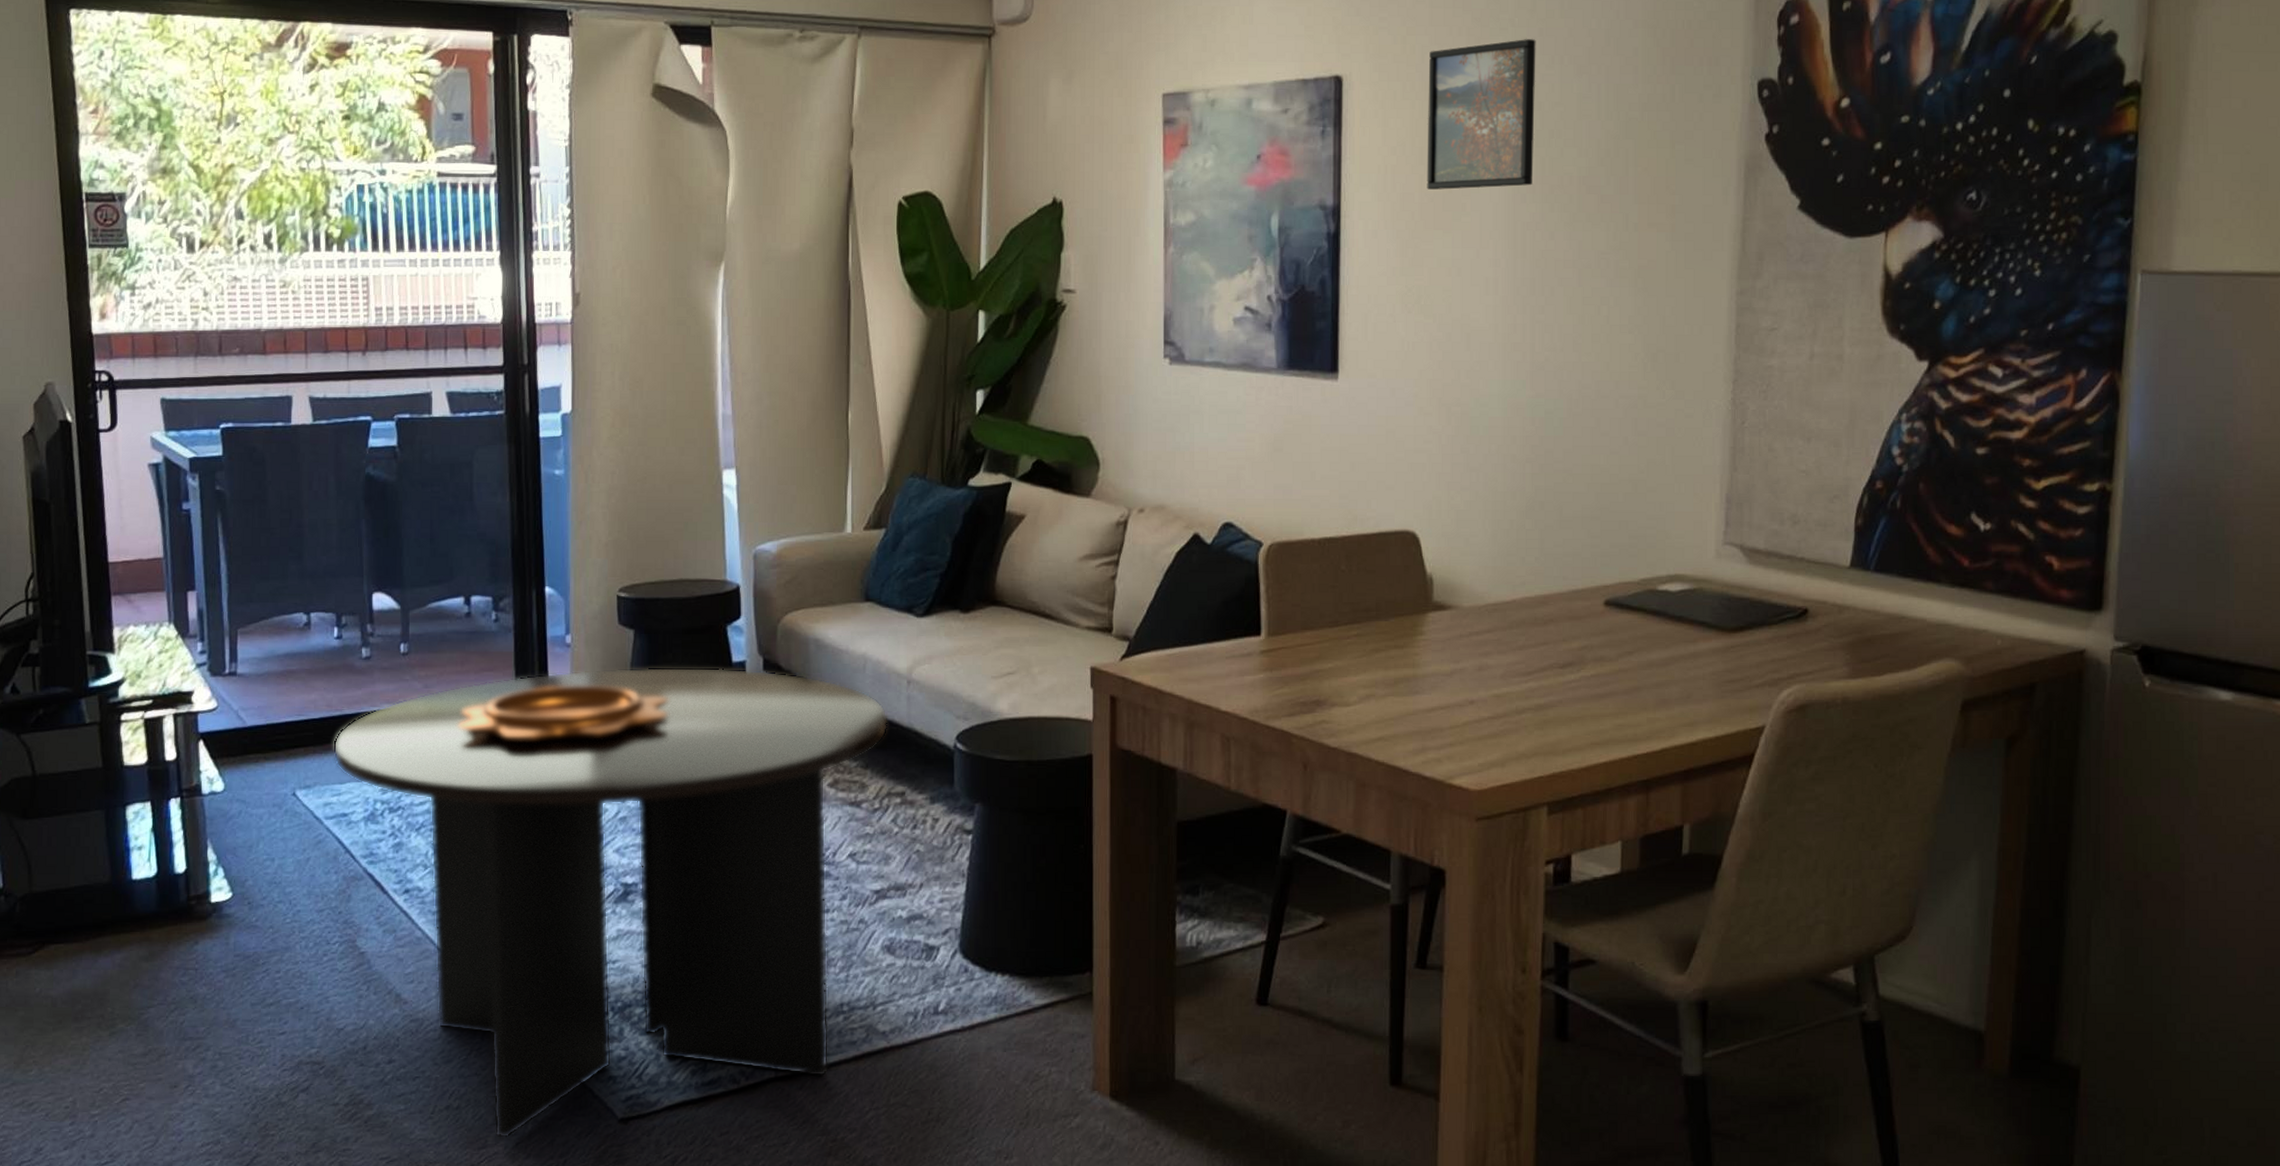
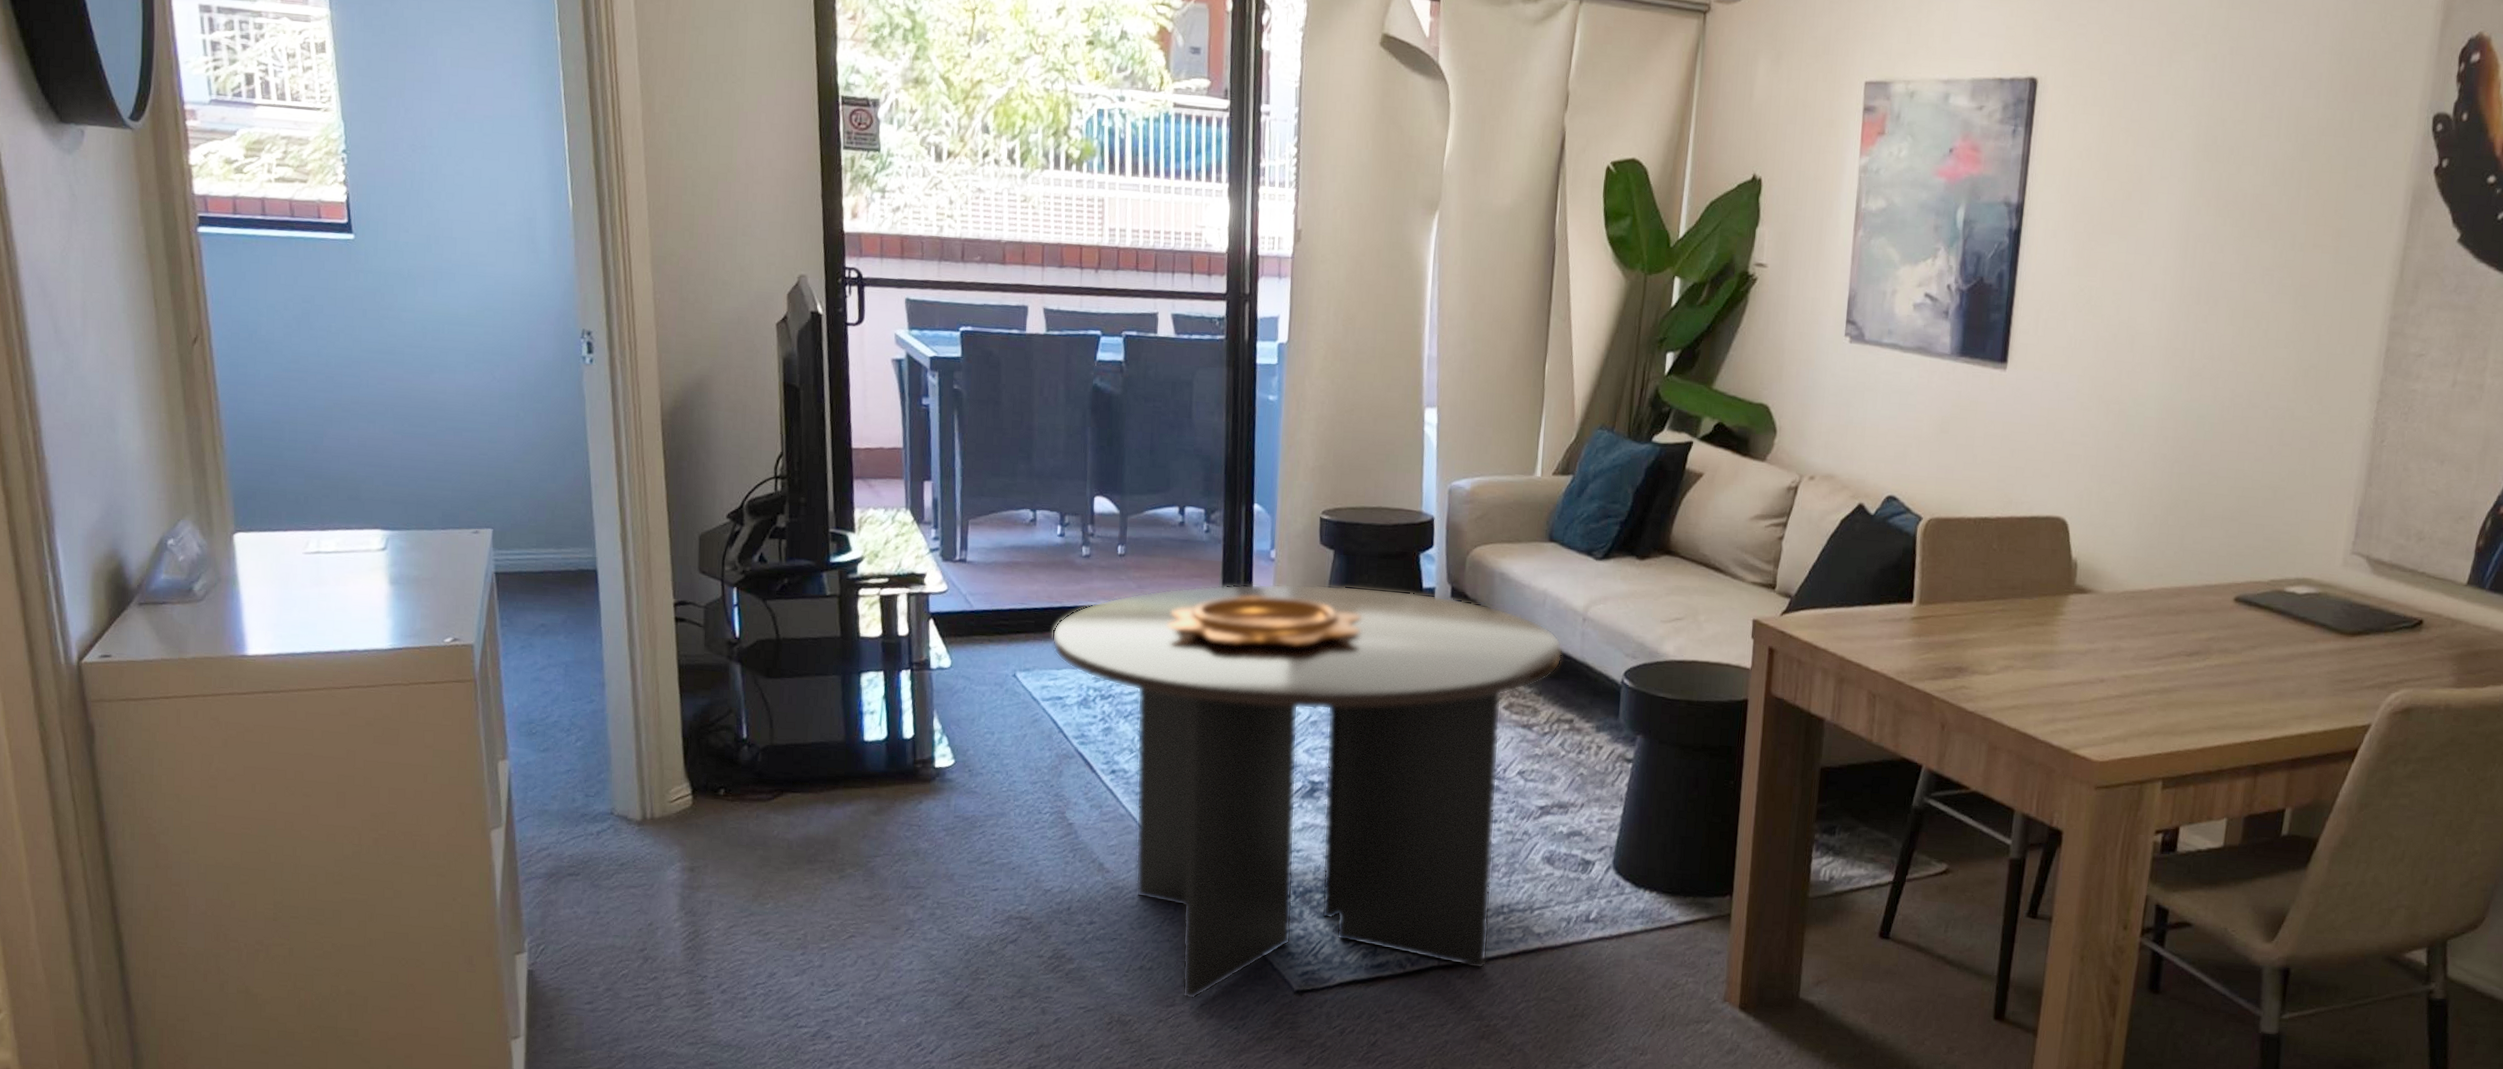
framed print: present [1427,39,1536,190] -> none [2107,56,2226,199]

